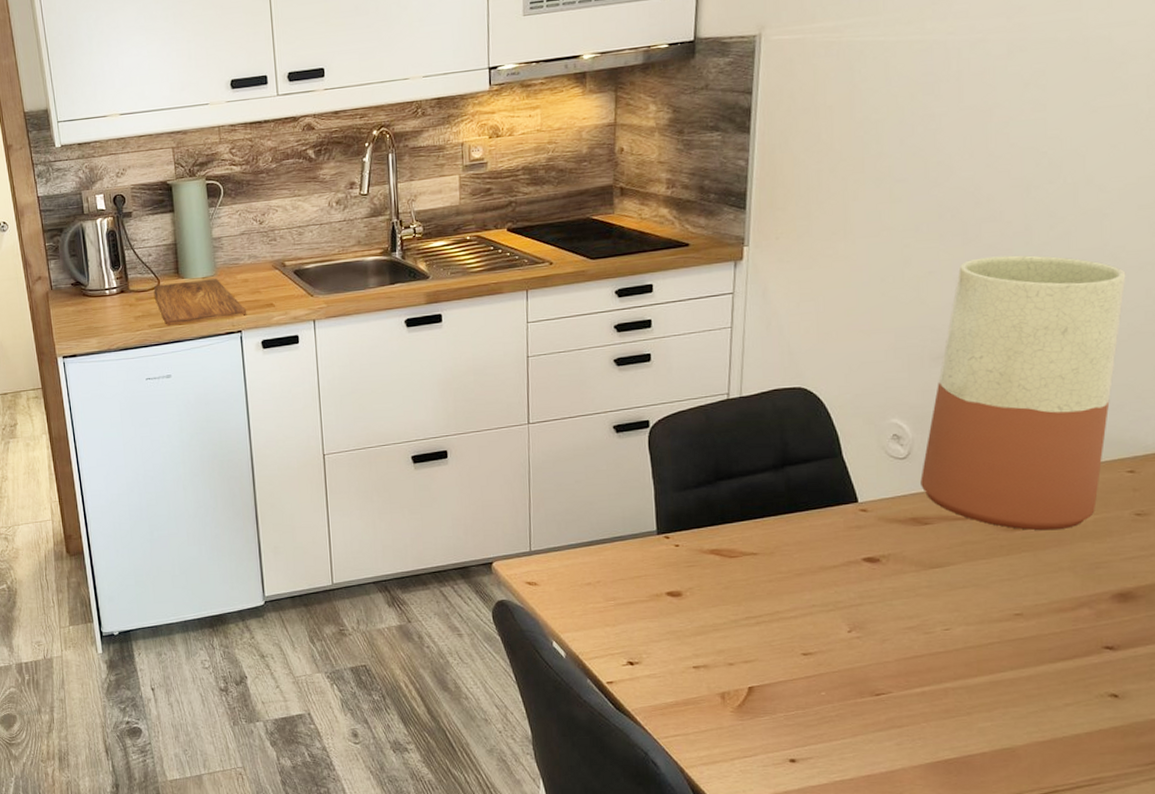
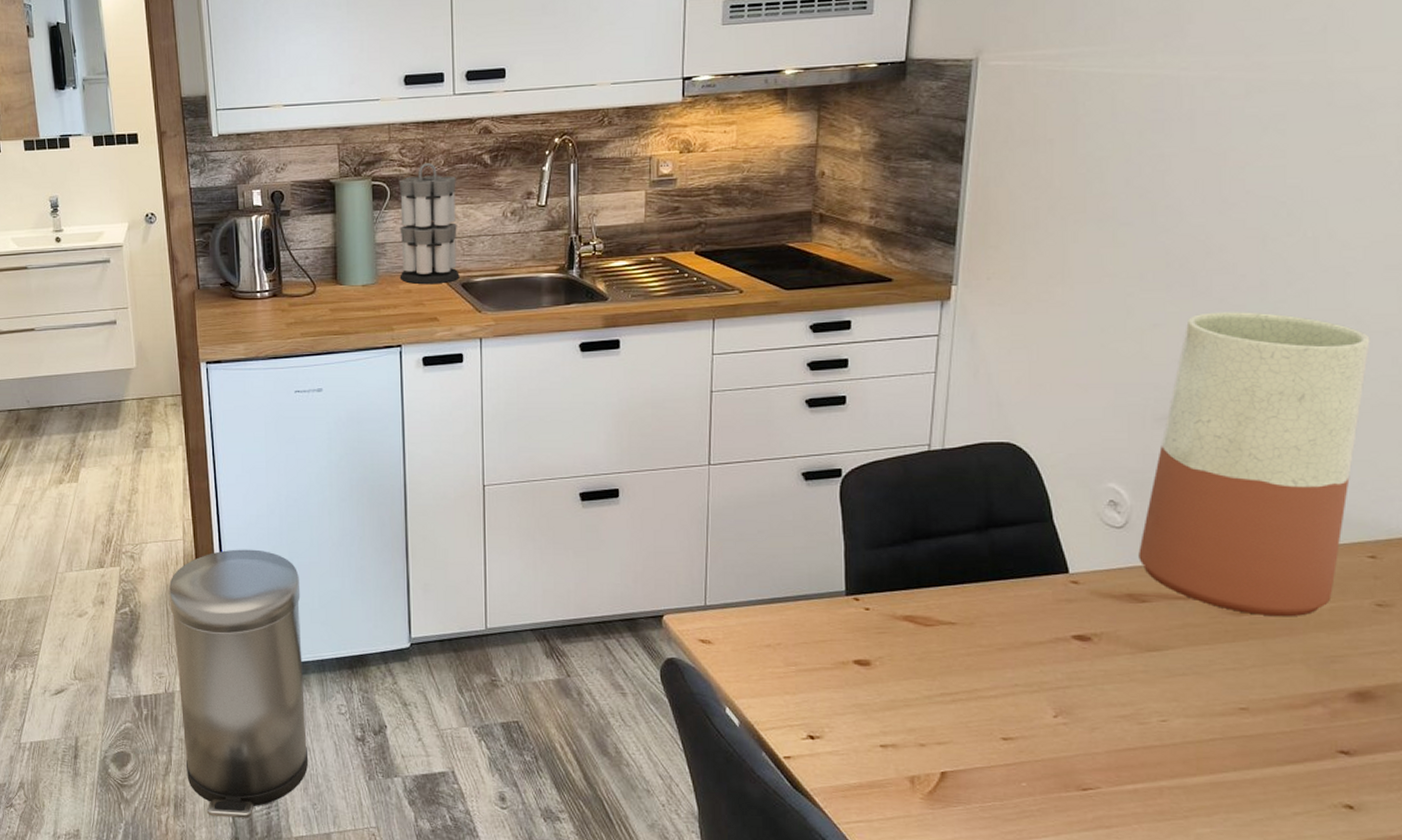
pedal bin: none [41,525,178,767] -> present [168,549,308,818]
cutting board: present [153,279,247,326] -> none [308,287,409,336]
spice rack: none [231,160,292,274] -> present [398,163,460,285]

